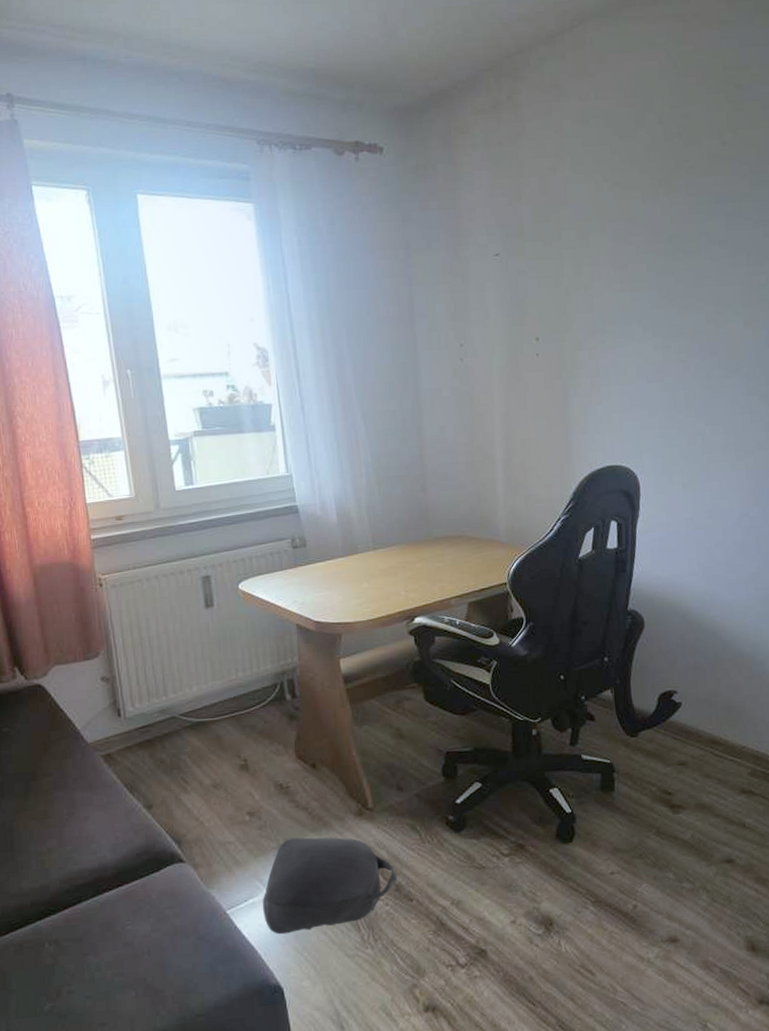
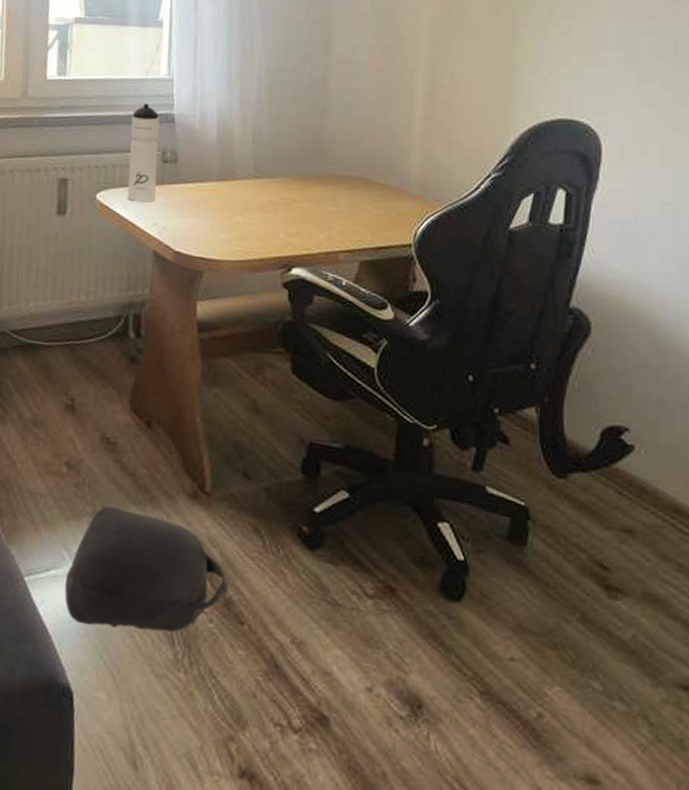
water bottle: none [260,499,291,586] -> present [127,103,160,203]

